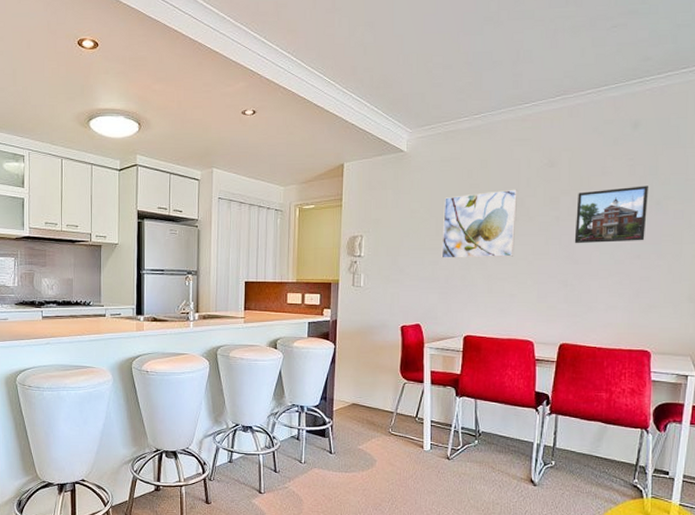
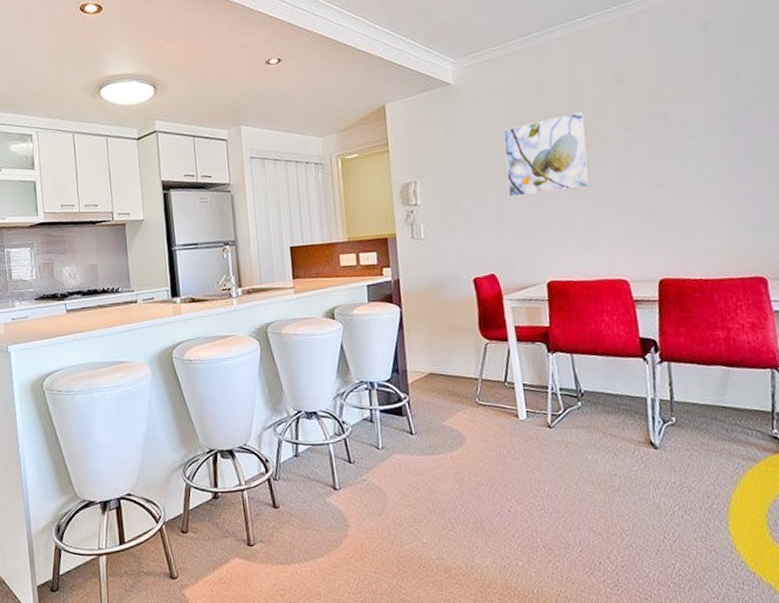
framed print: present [574,186,649,244] -> none [653,91,738,165]

